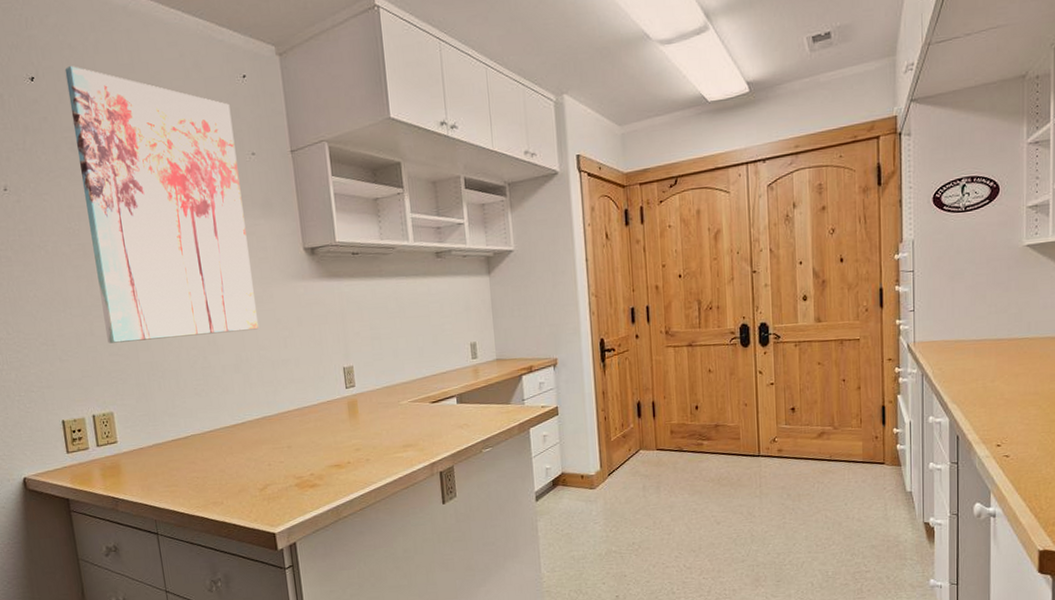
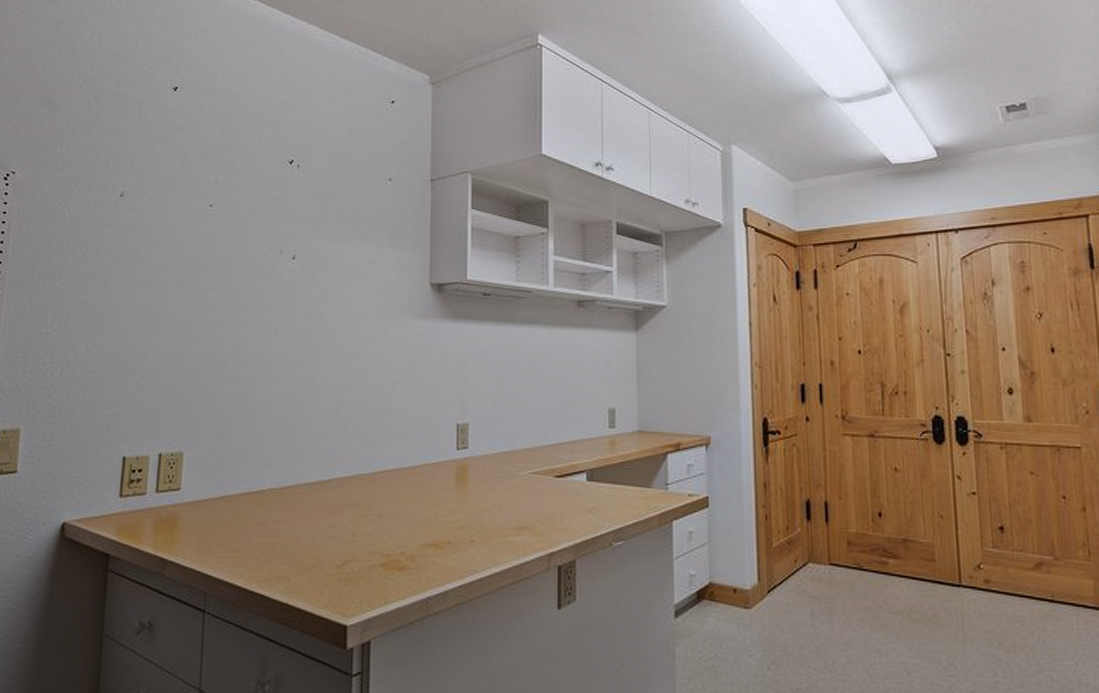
wall art: present [64,66,258,344] -> none [194,79,373,371]

